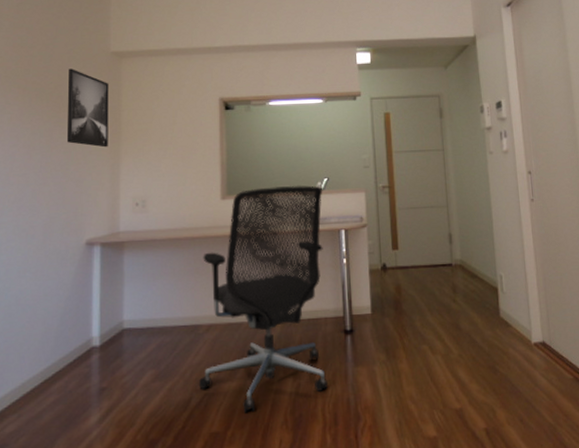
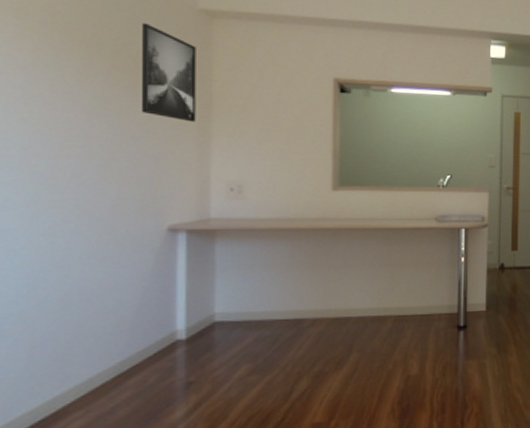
office chair: present [198,185,328,413] -> none [300,180,445,404]

